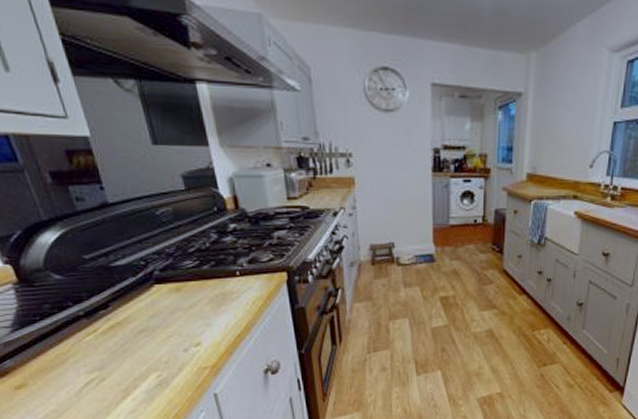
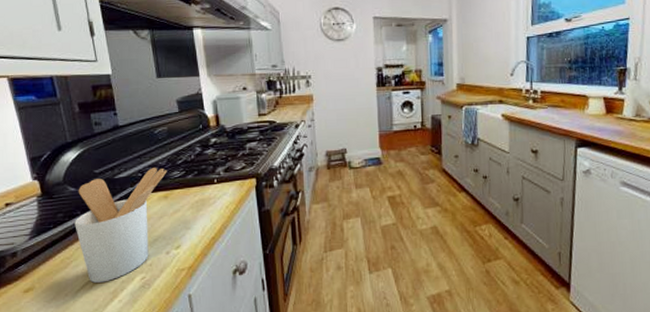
utensil holder: none [65,255,177,380] -> present [75,168,167,283]

